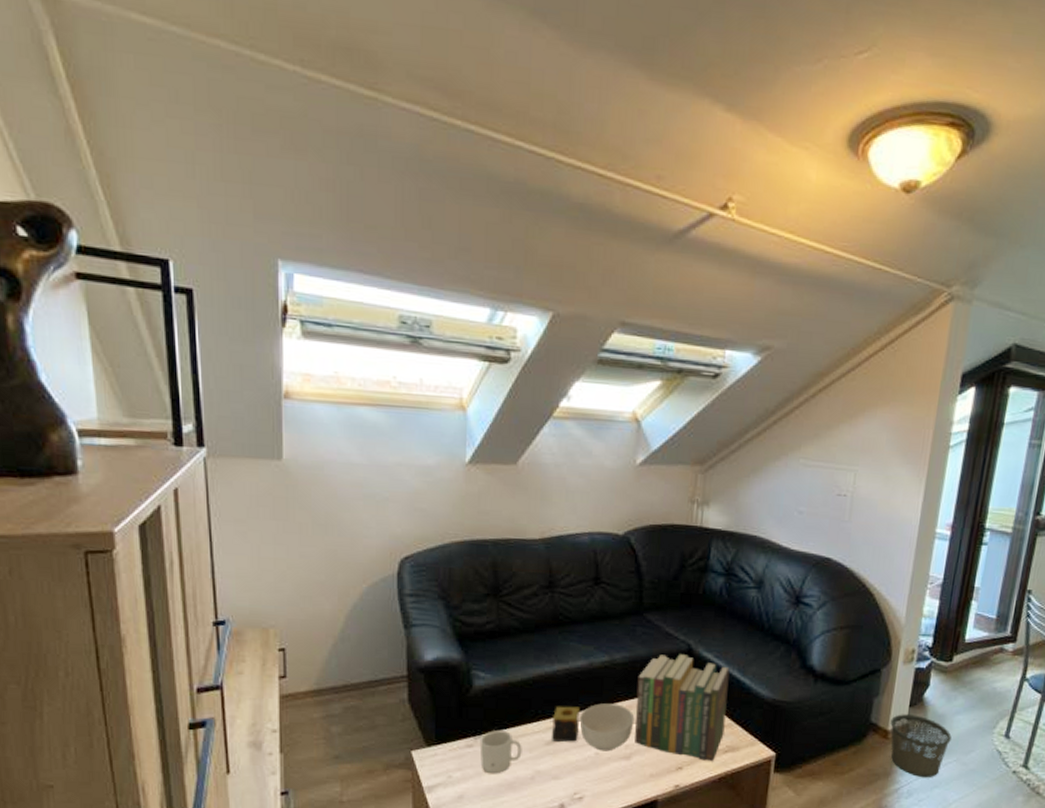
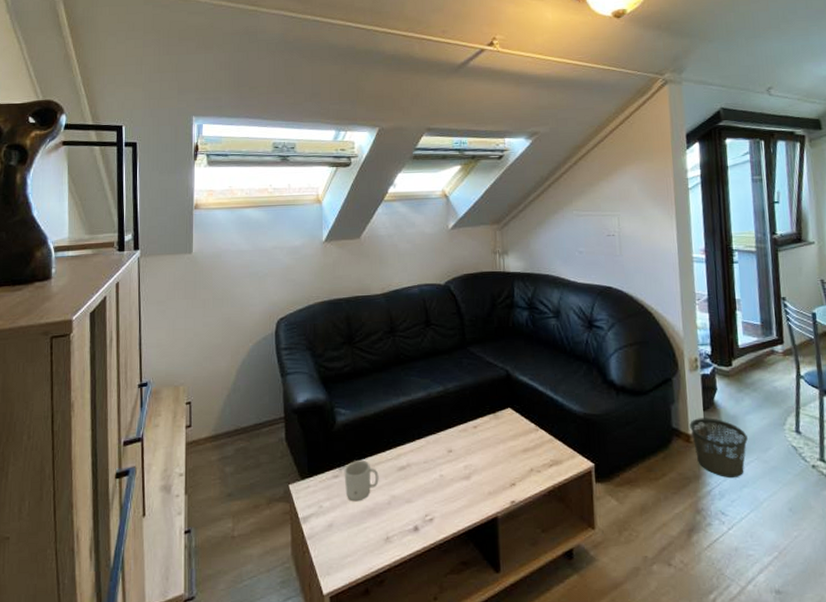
candle: present [552,706,581,742] -> none [402,433,425,467]
bowl: present [579,703,635,752] -> none [424,428,470,473]
books: present [635,653,730,762] -> none [468,378,547,477]

